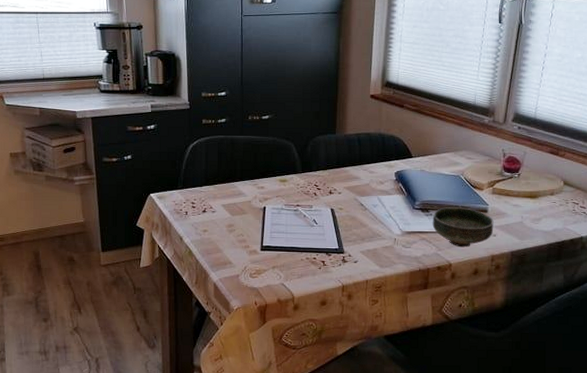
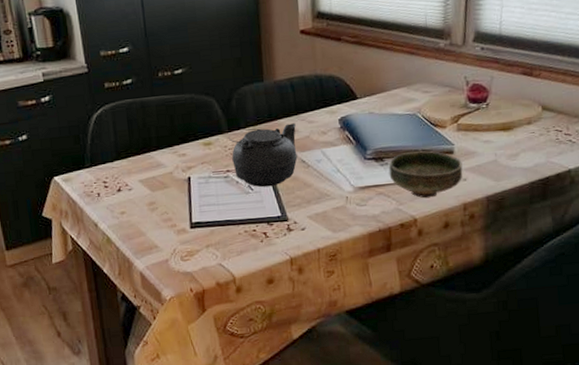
teapot: none [302,171,359,223] -> present [229,123,298,188]

